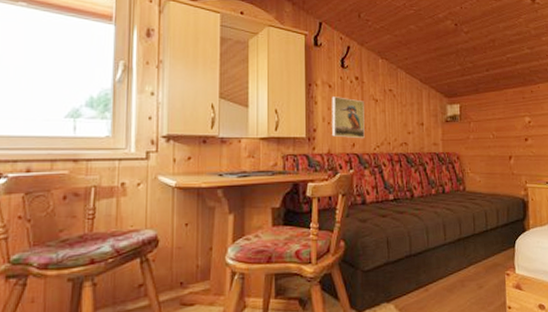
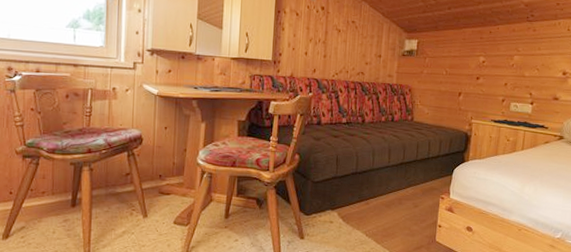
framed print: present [332,97,365,139] -> none [296,24,328,66]

